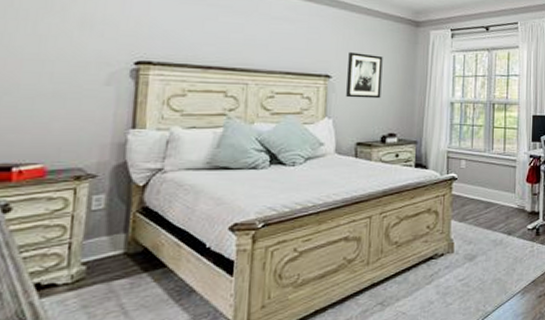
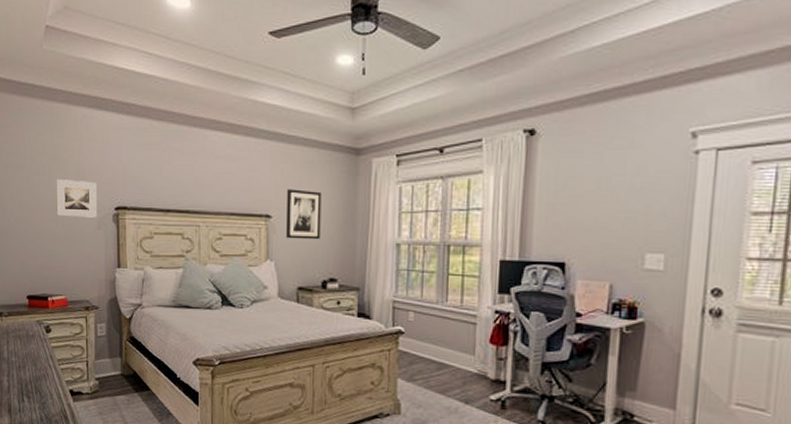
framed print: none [41,27,110,72] -> present [56,180,97,218]

